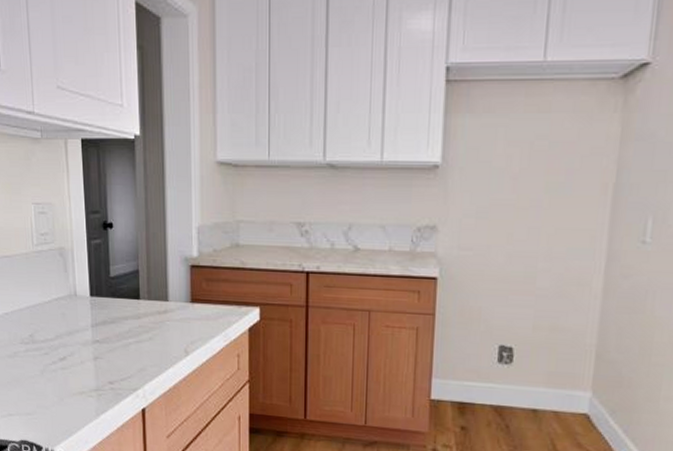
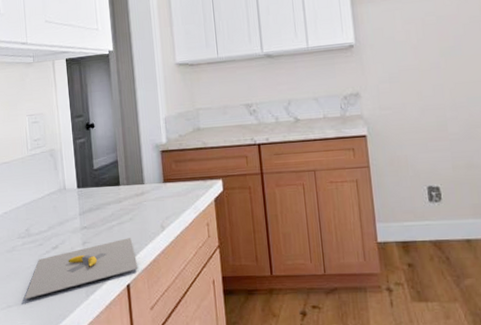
banana: none [27,358,156,410] -> present [24,238,139,300]

